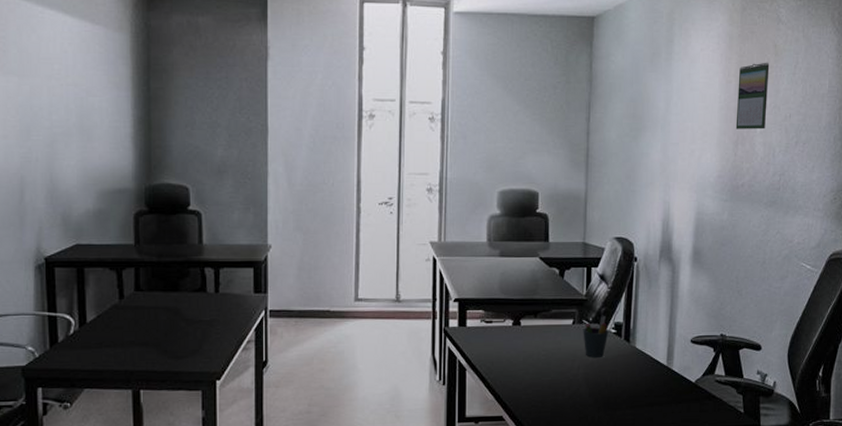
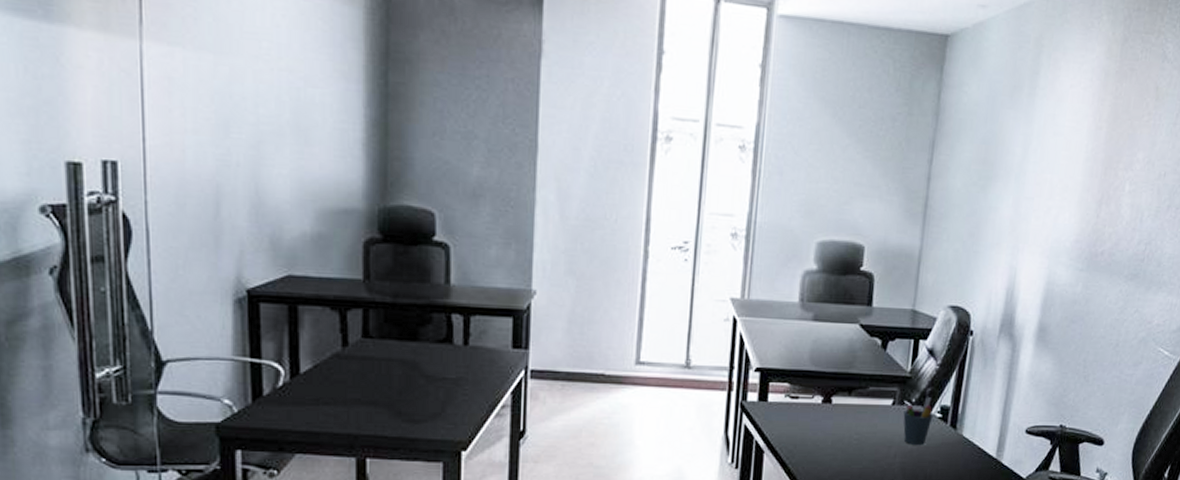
calendar: present [735,62,770,130] -> none [1101,107,1148,189]

